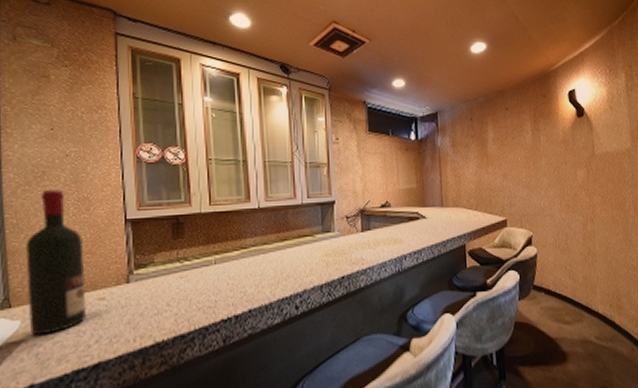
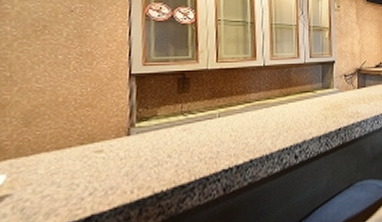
wine bottle: present [26,190,86,336] -> none [16,44,83,190]

